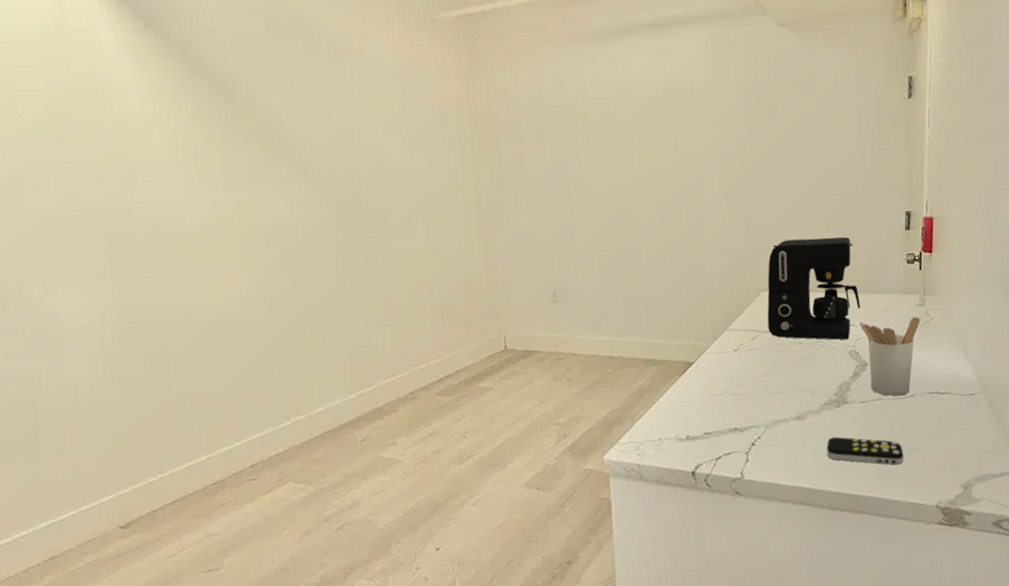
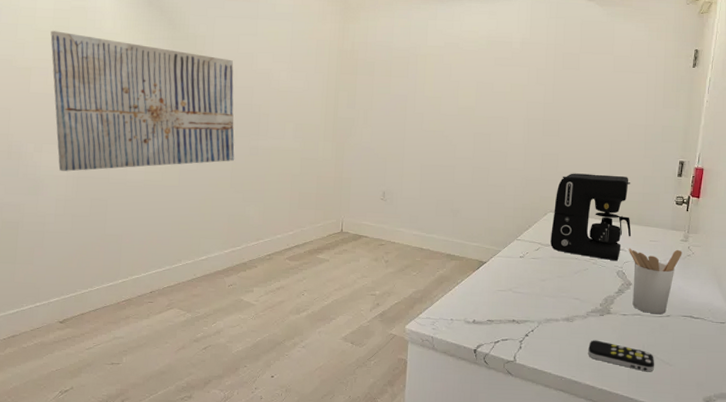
wall art: none [44,121,346,319] -> present [50,31,235,172]

